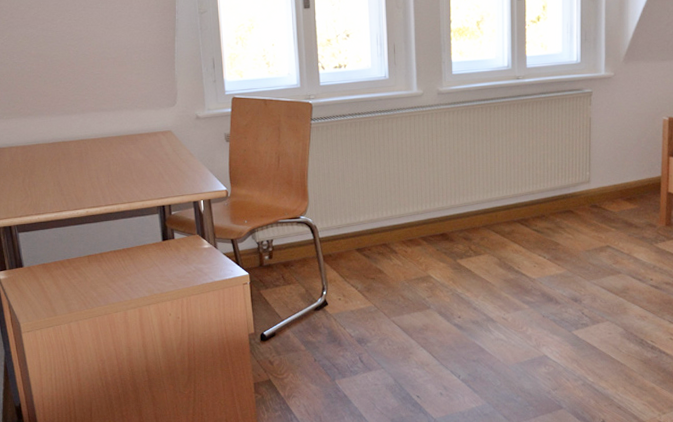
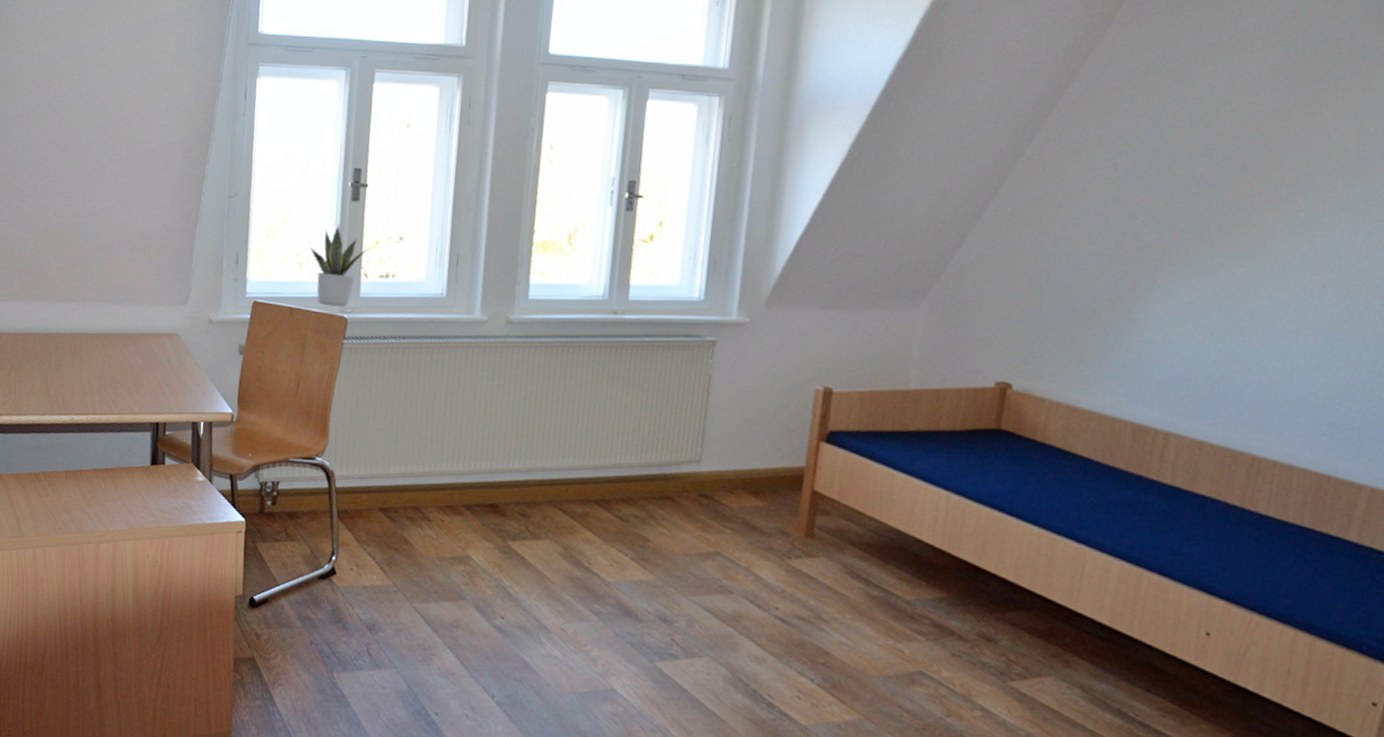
potted plant: none [274,27,323,95] -> present [309,223,370,308]

